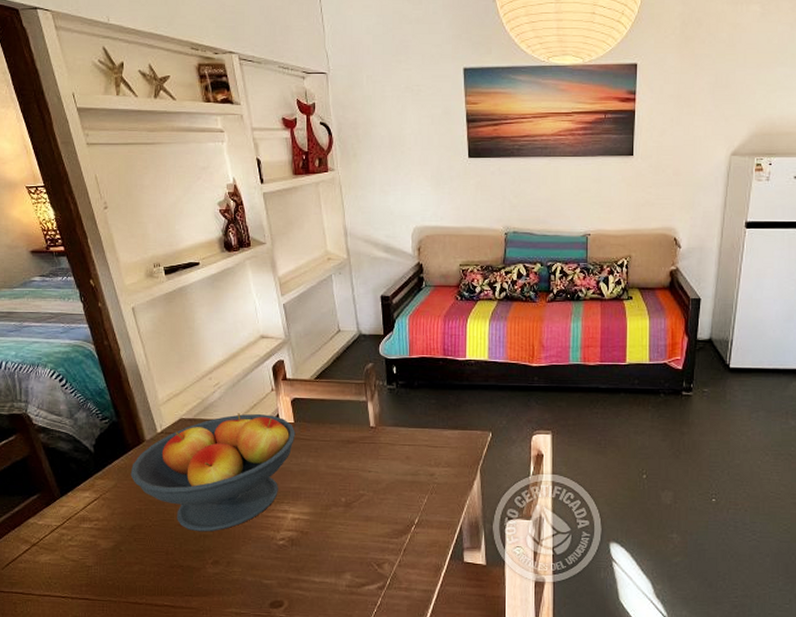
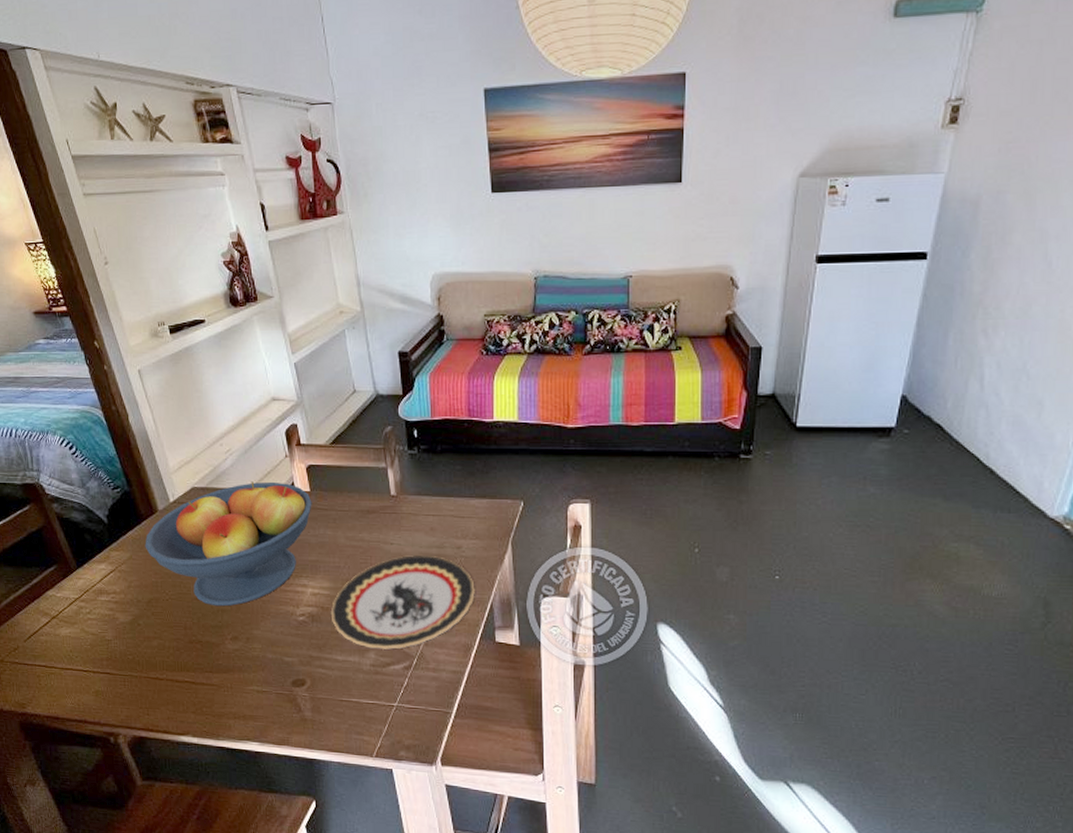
plate: none [309,481,446,571] -> present [330,554,475,649]

